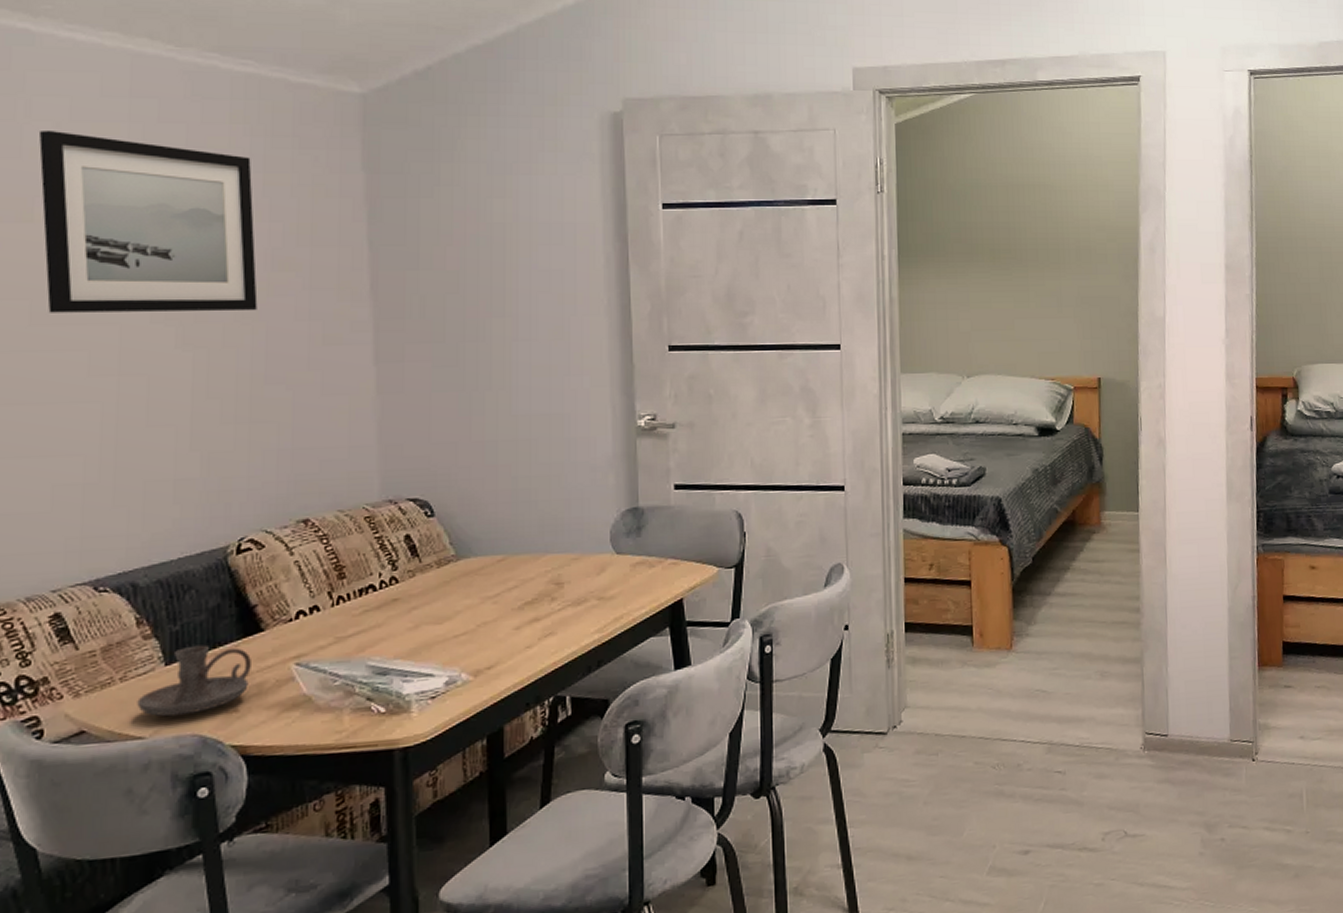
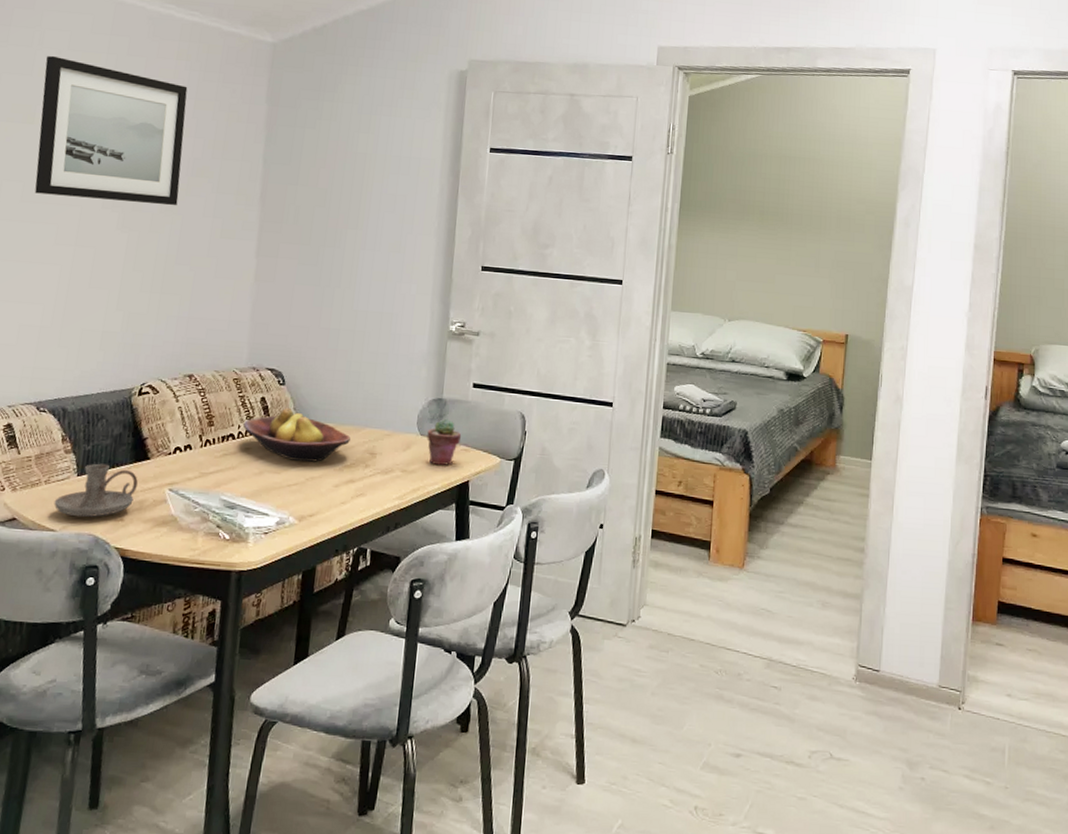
fruit bowl: none [386,544,528,607] -> present [243,408,350,463]
potted succulent: none [625,529,668,586] -> present [427,418,462,465]

